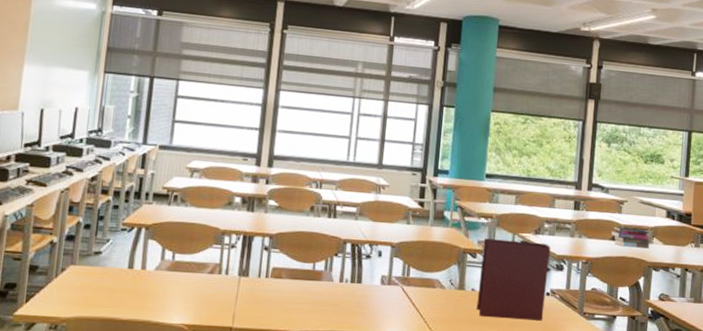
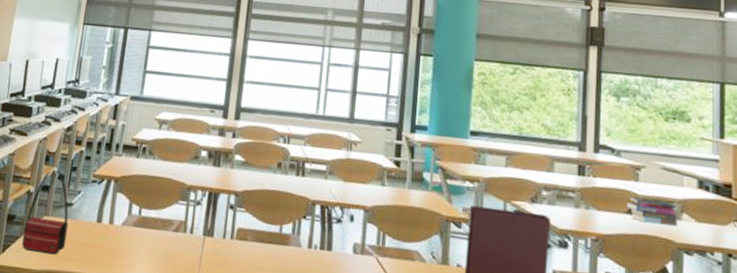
shoulder bag: none [47,220,98,302] -> present [22,170,69,255]

